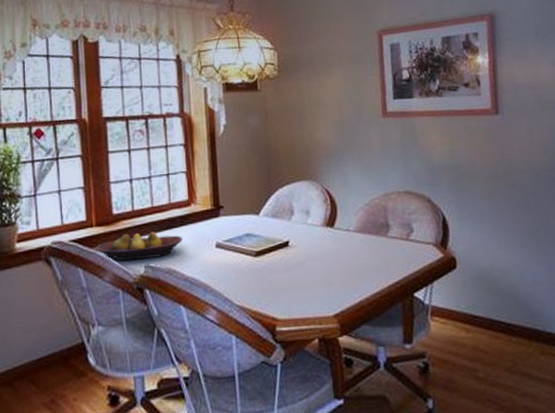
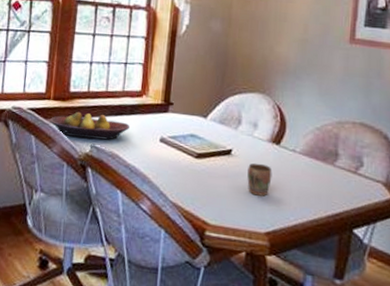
mug: none [307,248,332,281] -> present [247,163,272,197]

